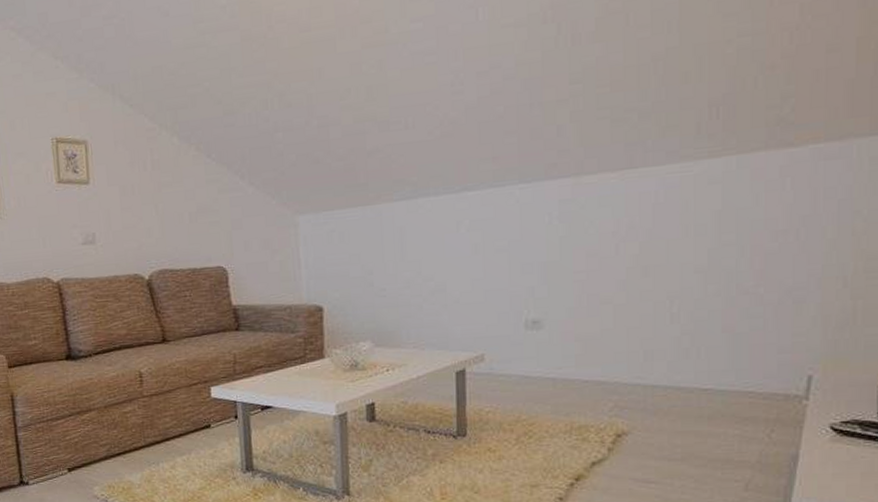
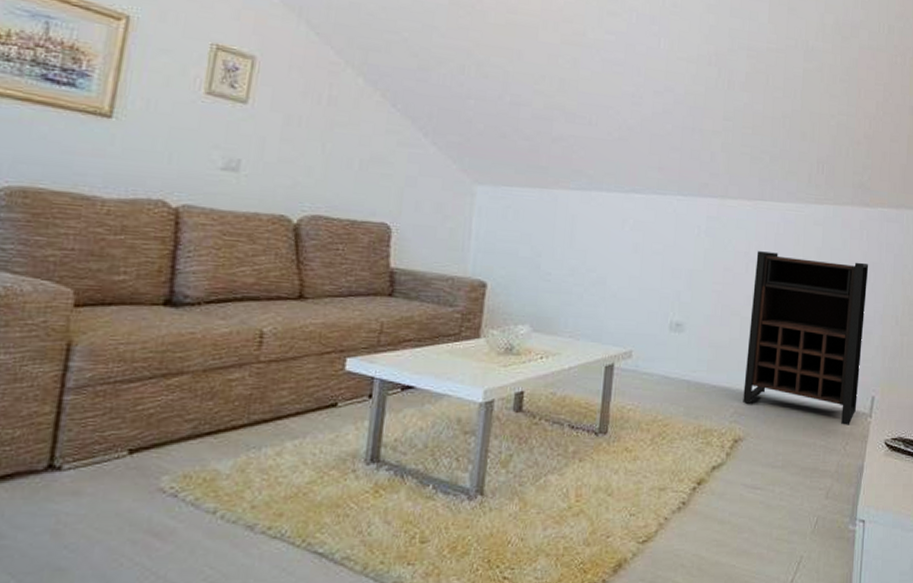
shelving unit: none [624,218,797,411] -> present [743,251,869,425]

